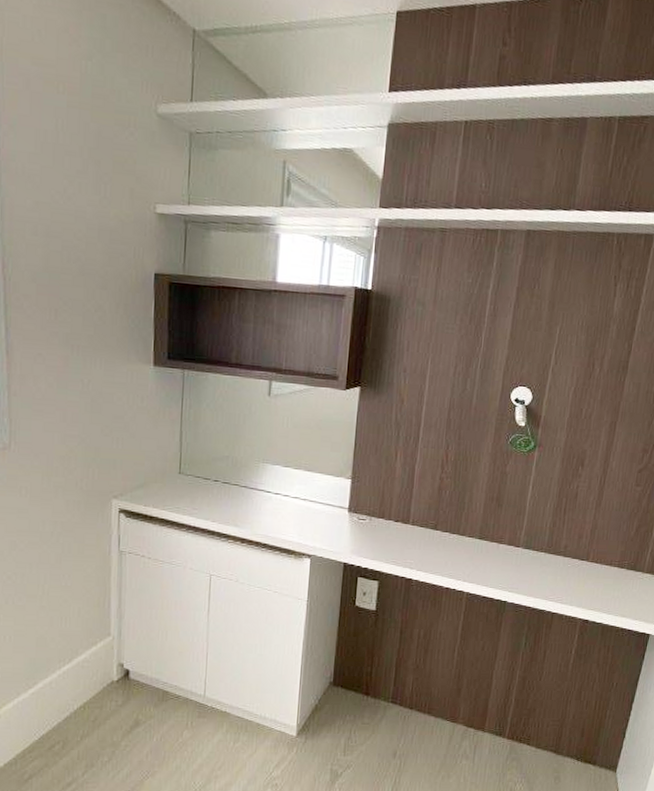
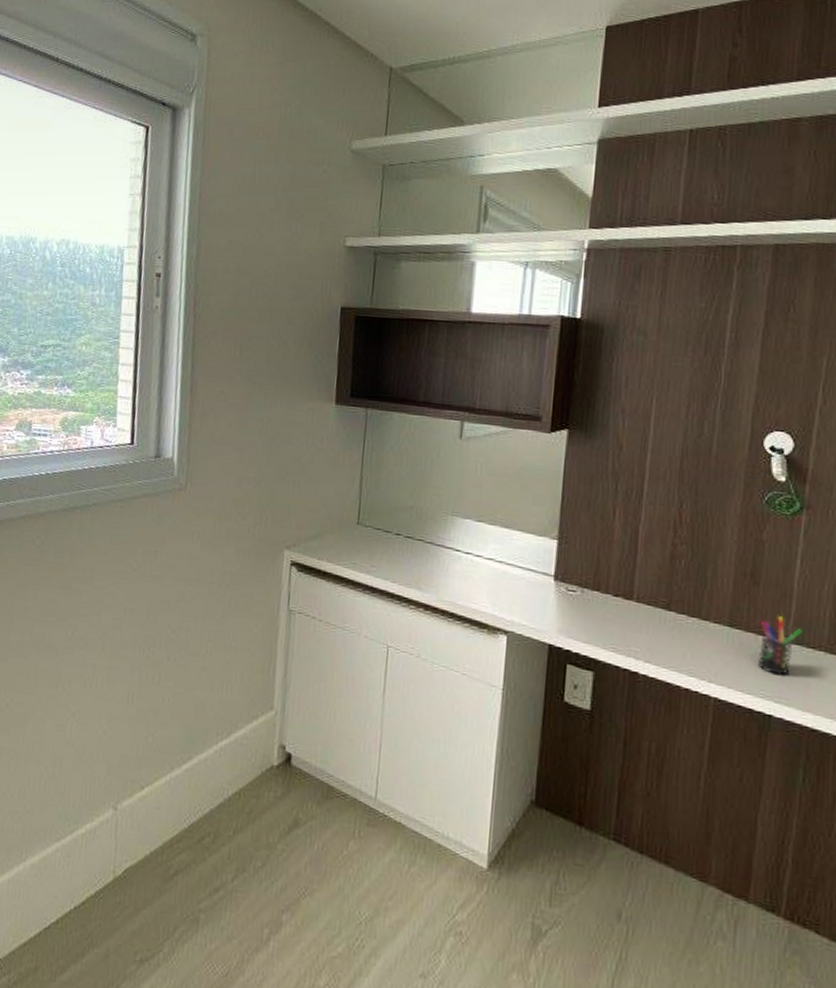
pen holder: none [498,529,531,572] -> present [757,616,803,676]

